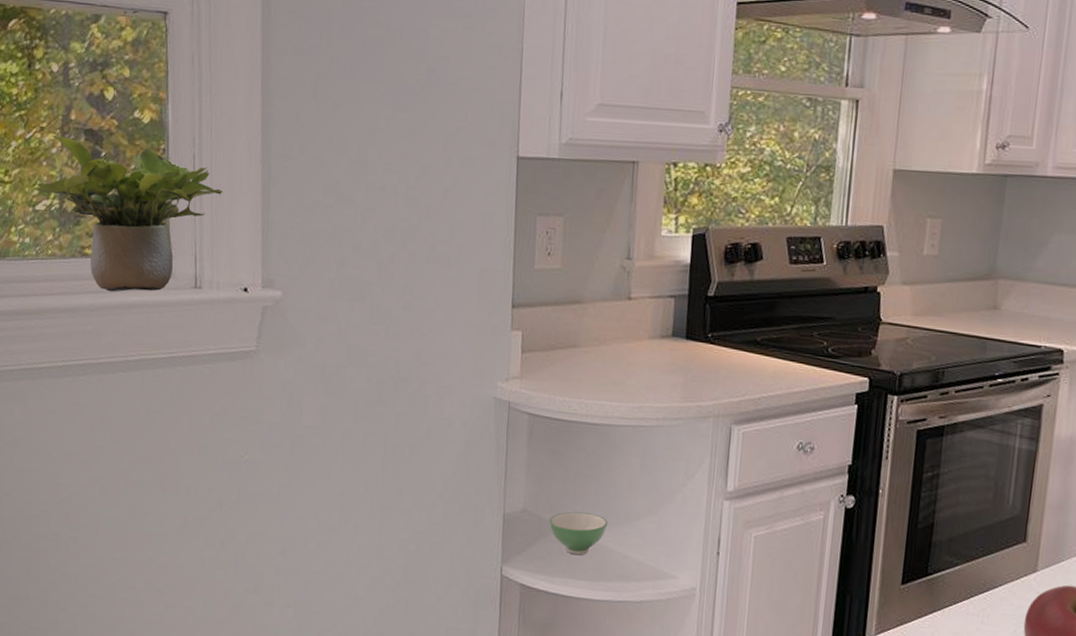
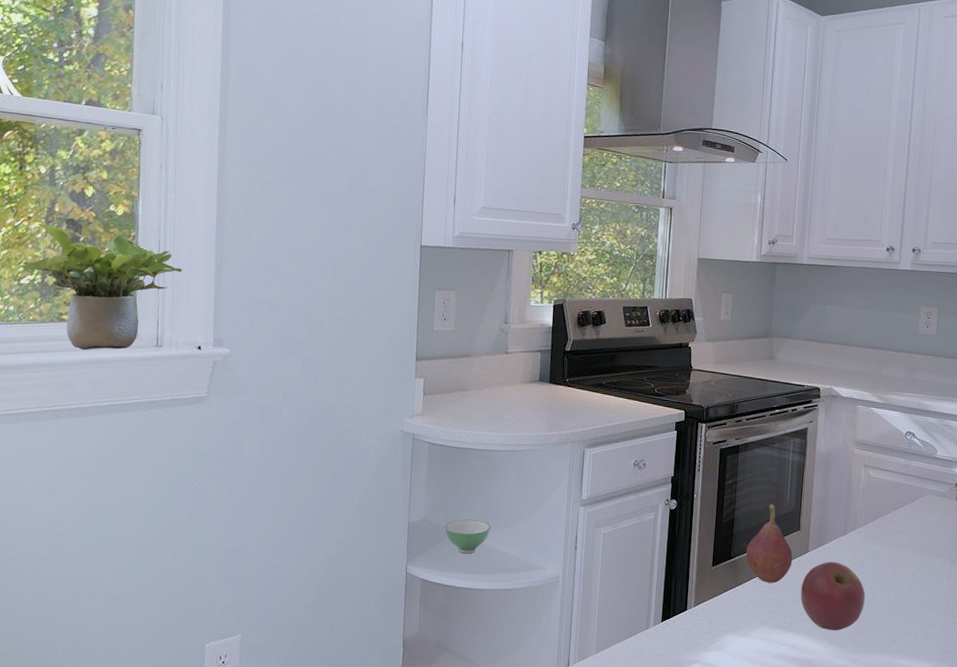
fruit: none [949,505,1015,610] -> present [746,504,793,583]

